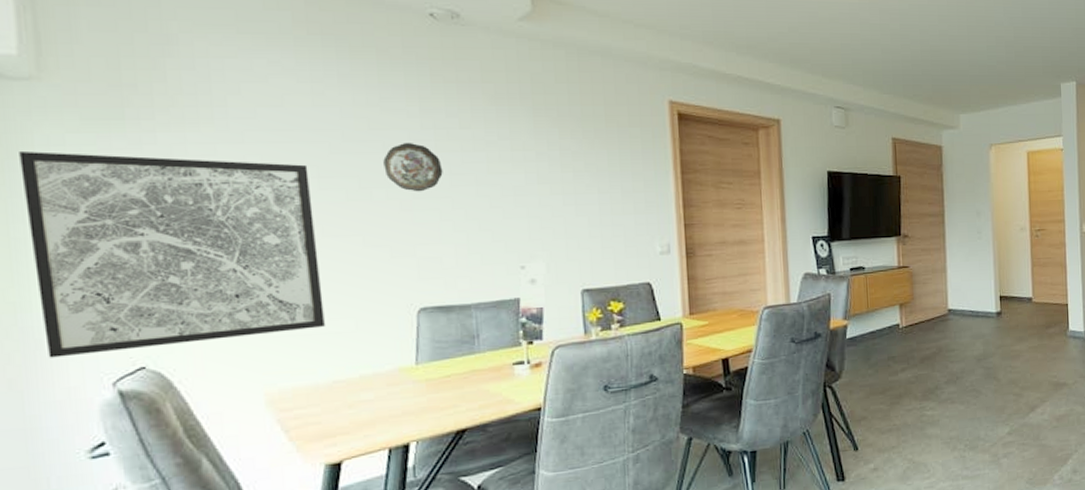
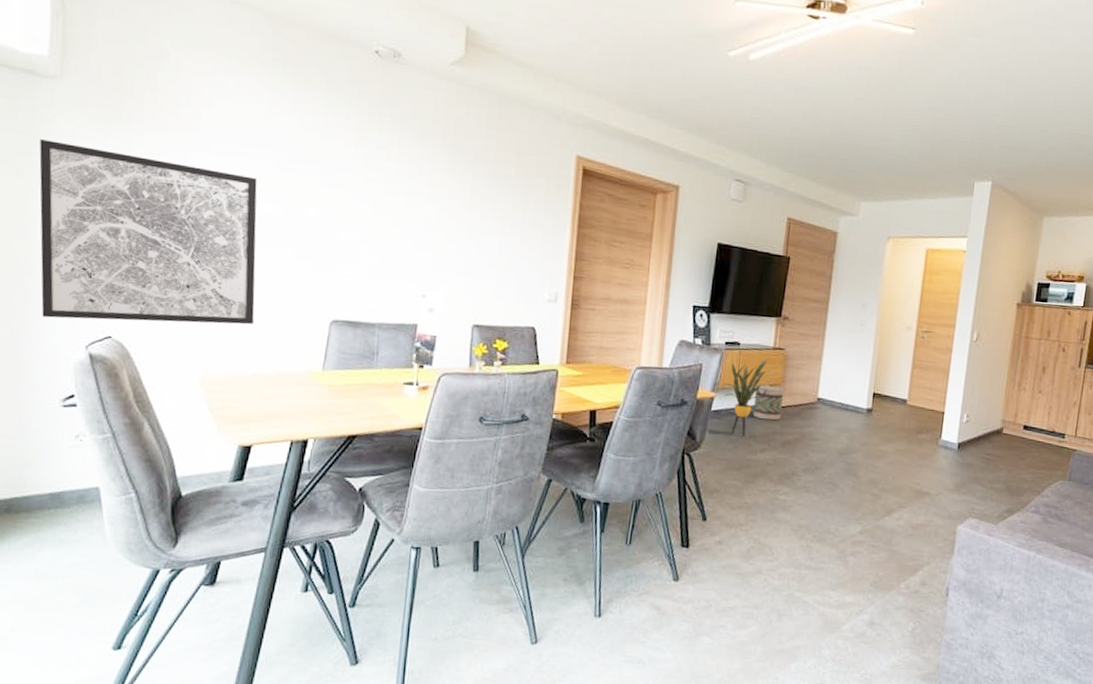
decorative plate: present [383,143,443,192] -> none [319,168,368,215]
house plant: none [851,278,899,360] -> present [720,358,770,437]
basket: none [886,304,916,340] -> present [752,384,784,421]

